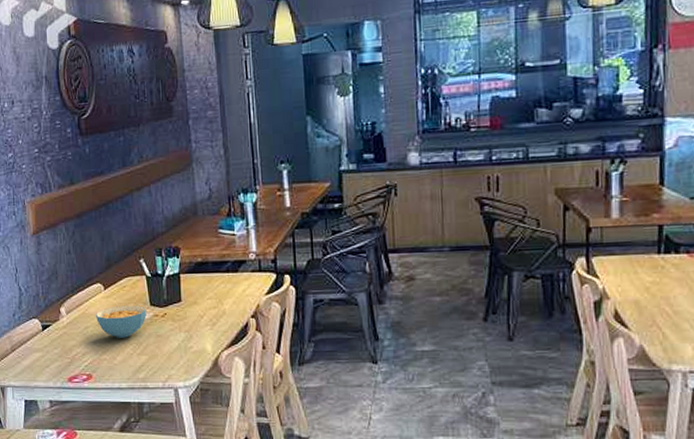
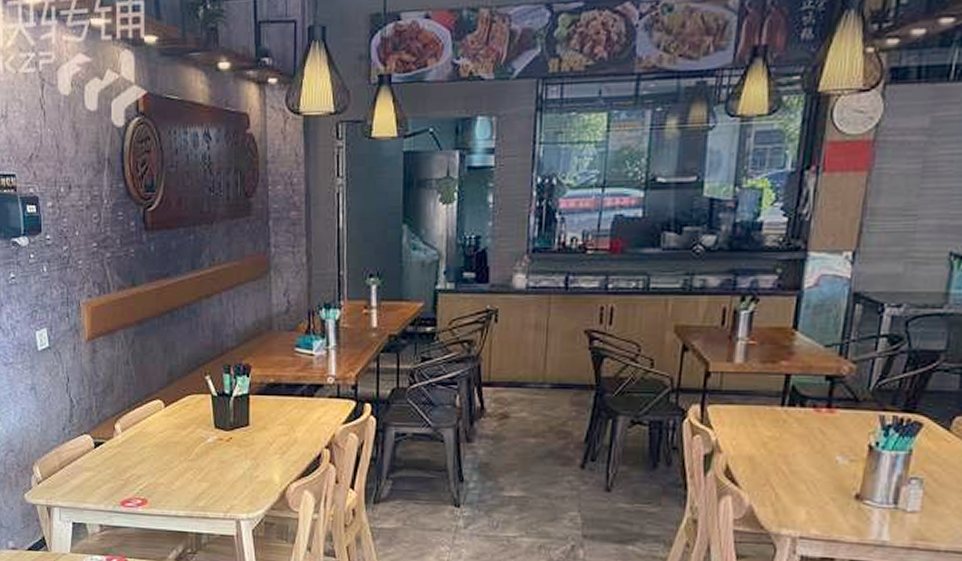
cereal bowl: present [95,305,147,338] -> none [153,426,210,462]

